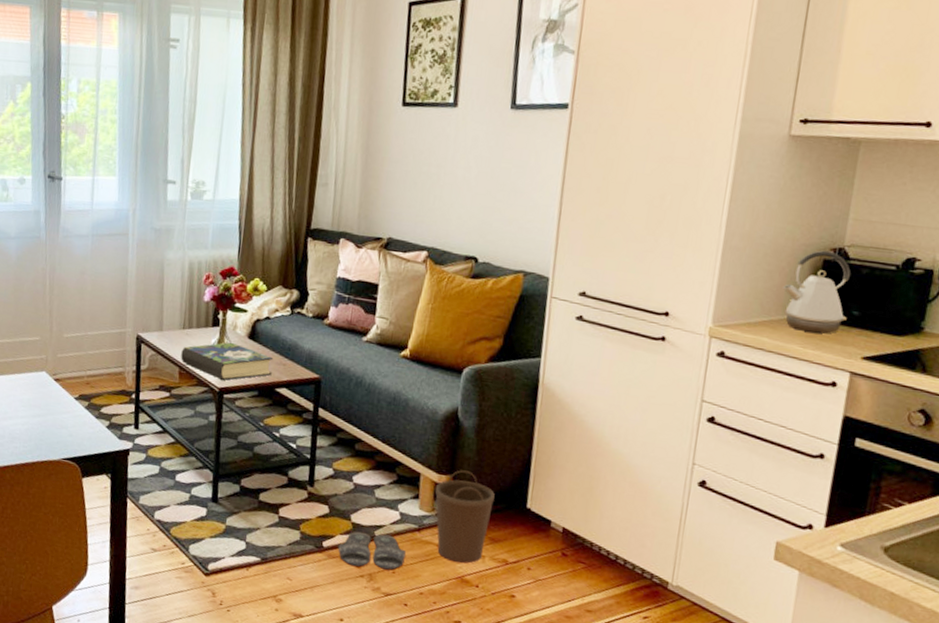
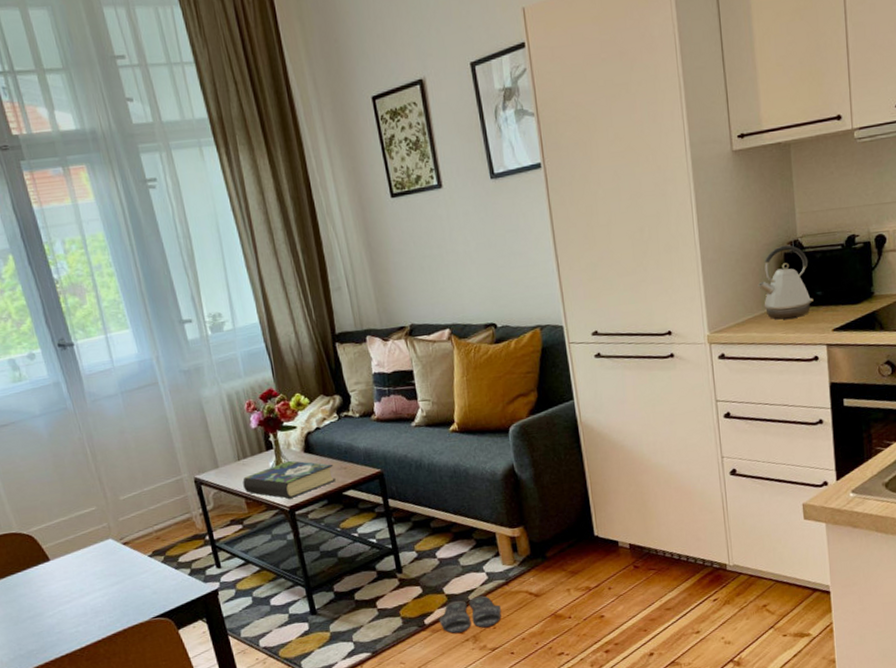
basket: present [435,470,495,564] -> none [511,518,567,603]

